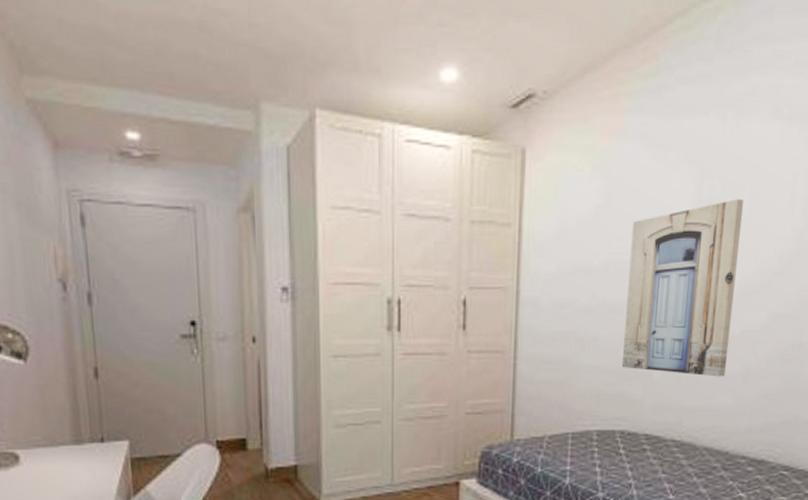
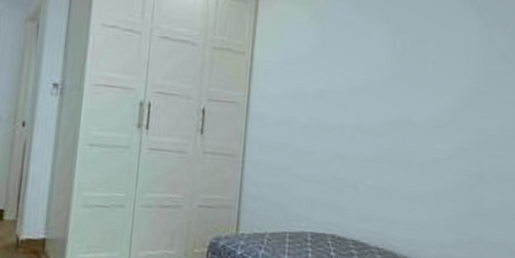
wall art: present [622,198,744,377] -> none [333,52,430,196]

